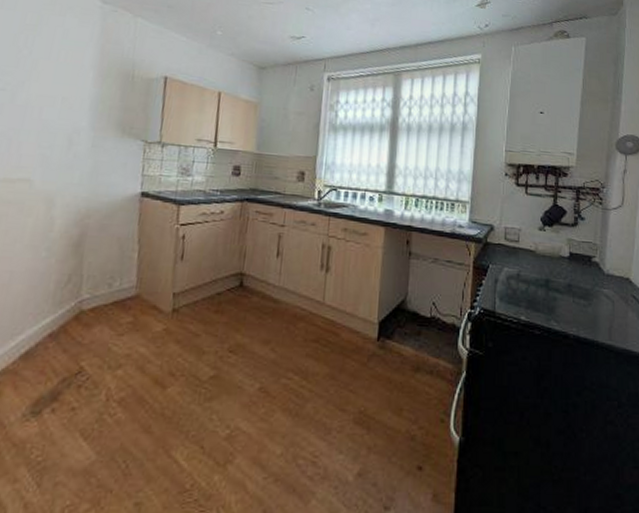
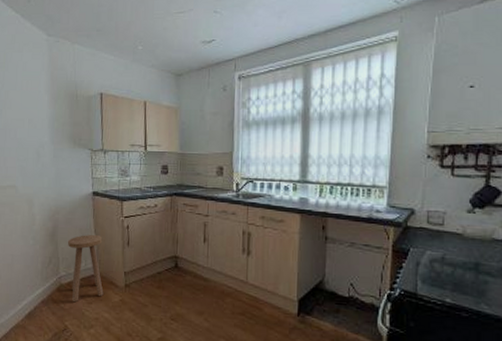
stool: none [95,245,148,335] -> present [68,235,104,303]

